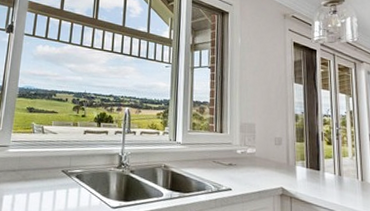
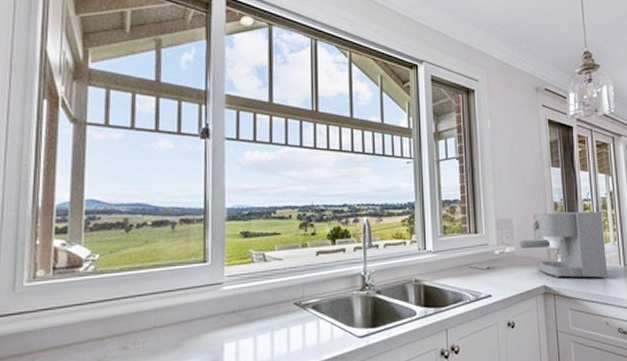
coffee maker: none [260,122,345,190] -> present [519,211,608,279]

